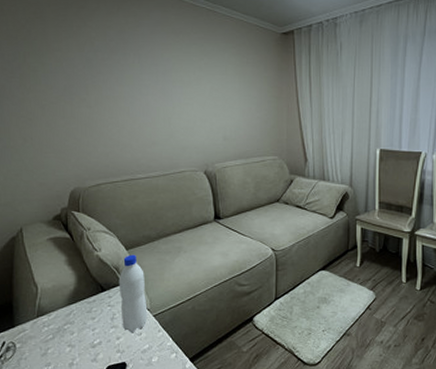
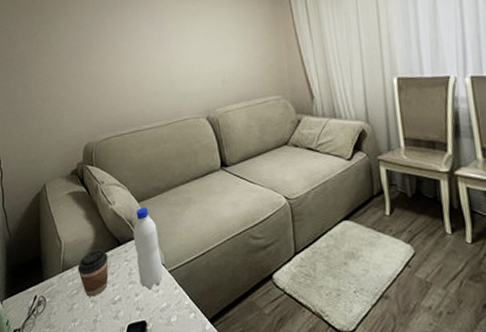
coffee cup: none [54,294,90,341] -> present [77,249,109,297]

